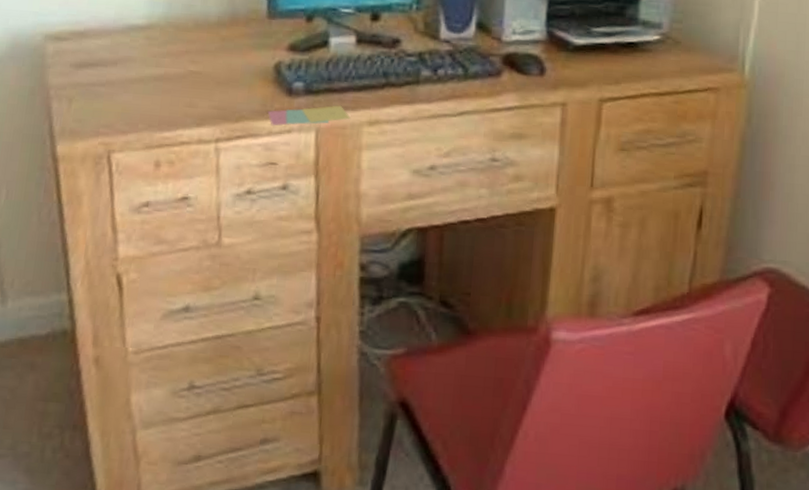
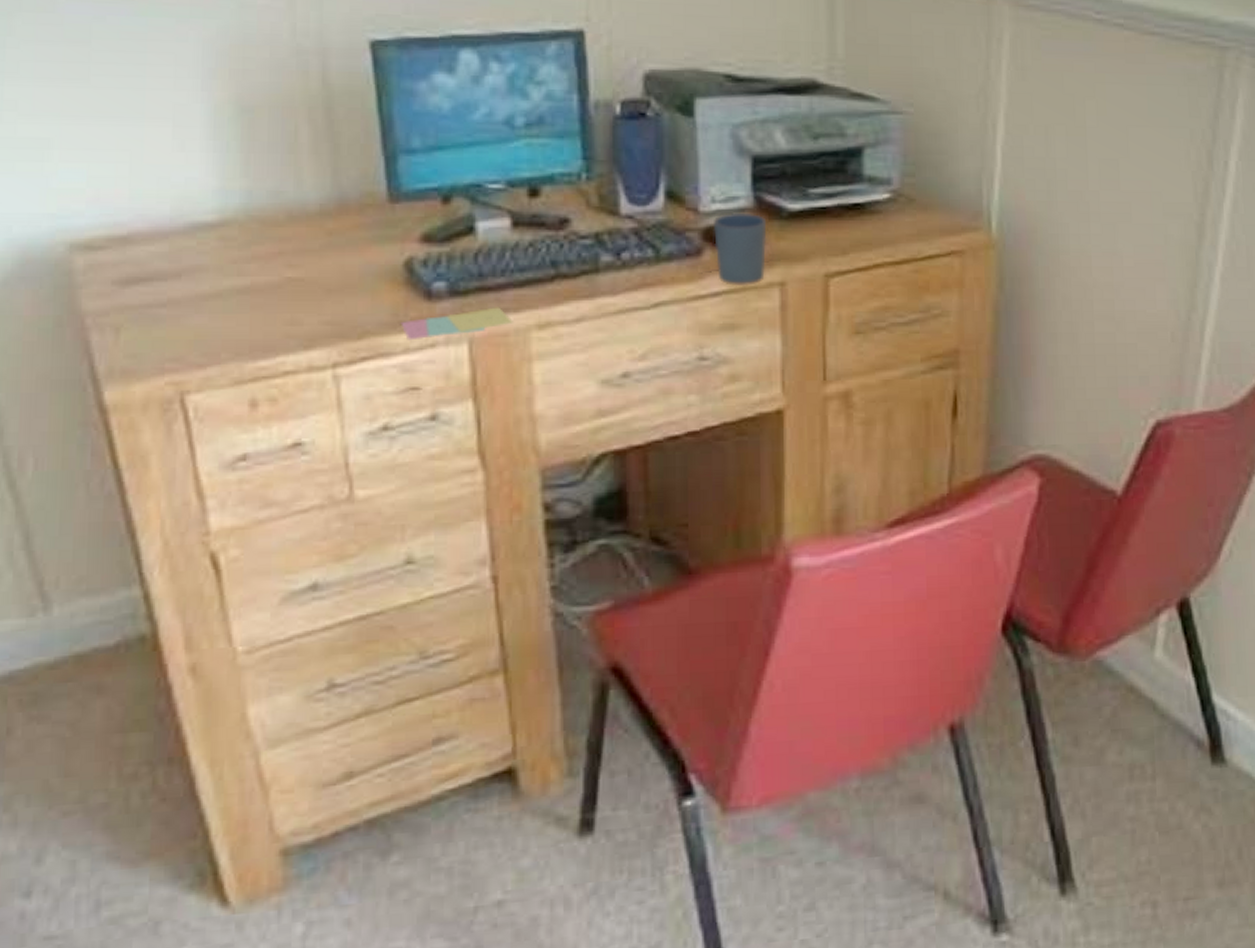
mug: none [512,44,556,105] -> present [714,214,767,287]

